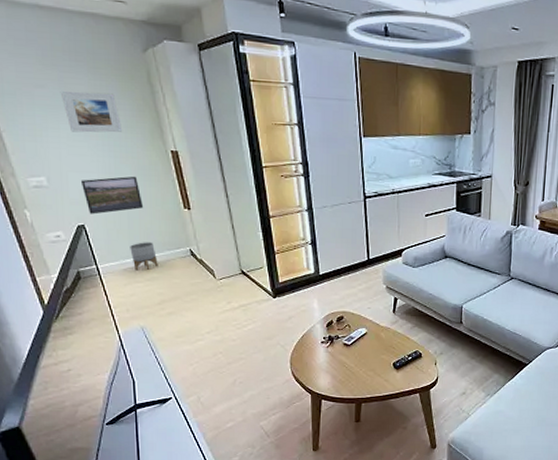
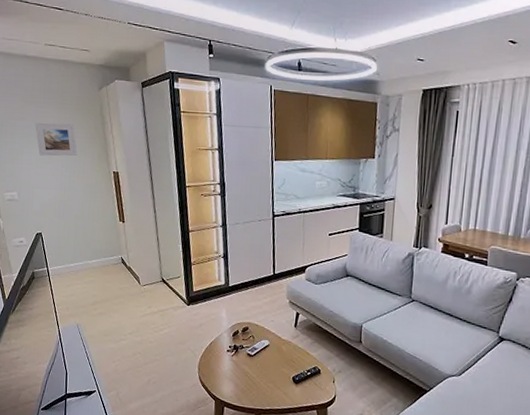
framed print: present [80,176,144,215] -> none [42,192,88,224]
planter: present [130,242,158,271] -> none [74,249,95,274]

